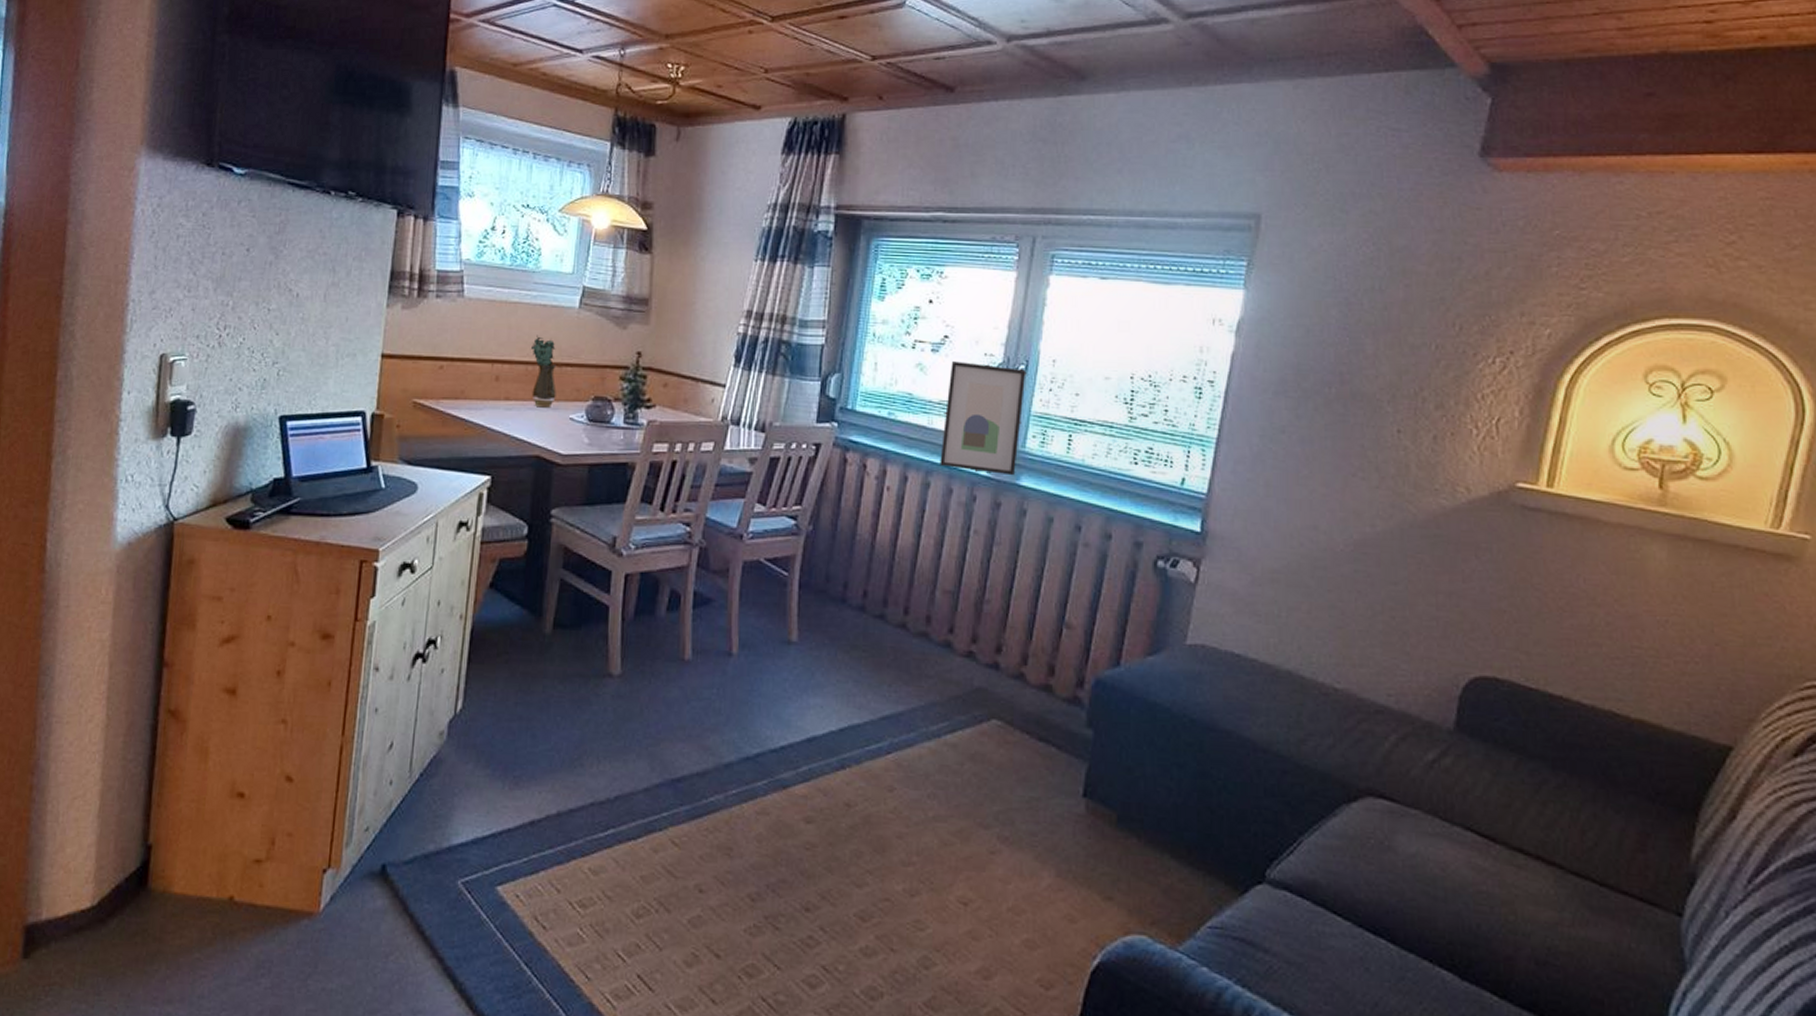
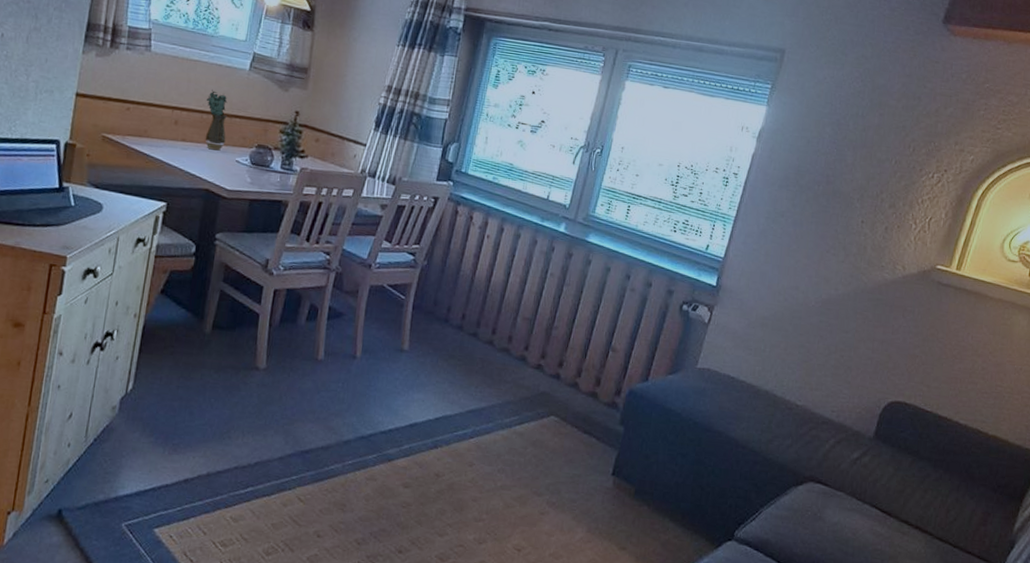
picture frame: present [940,361,1027,476] -> none [529,141,601,234]

